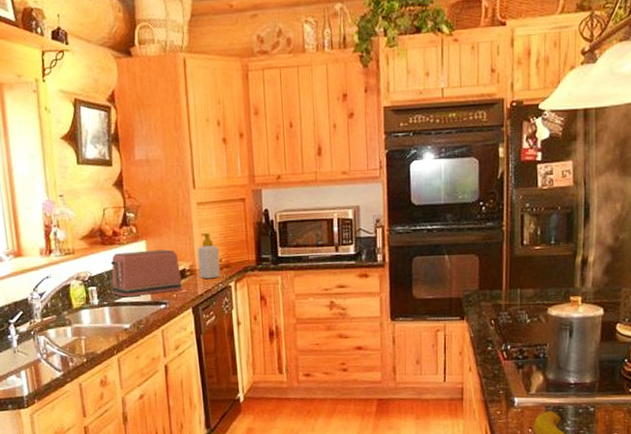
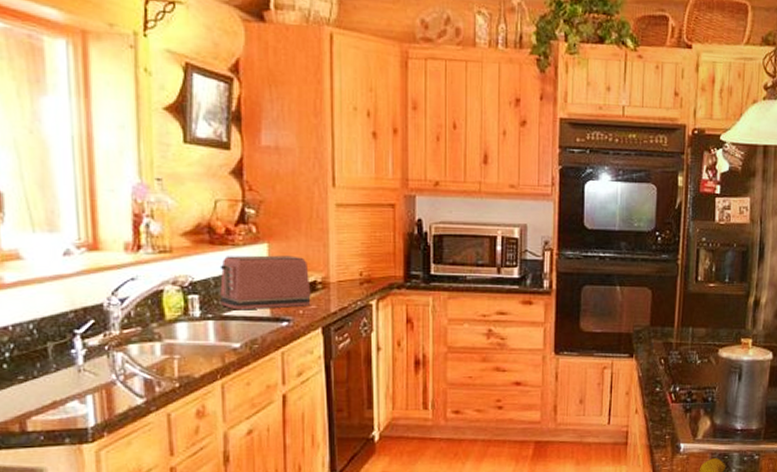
soap bottle: present [197,233,220,279] -> none [333,240,359,295]

